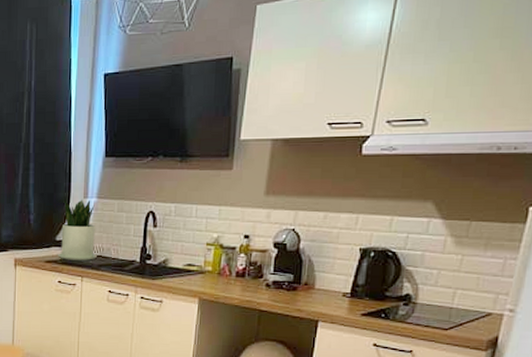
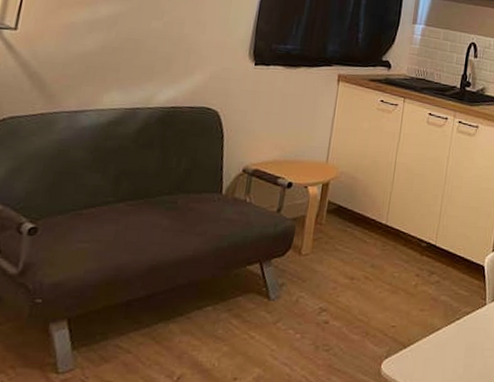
planter: present [57,199,97,262] -> none [382,23,422,83]

